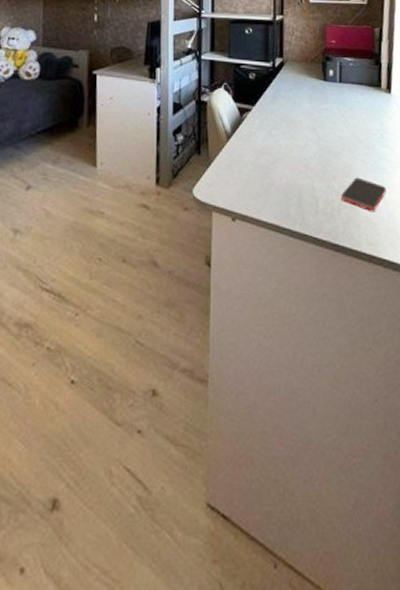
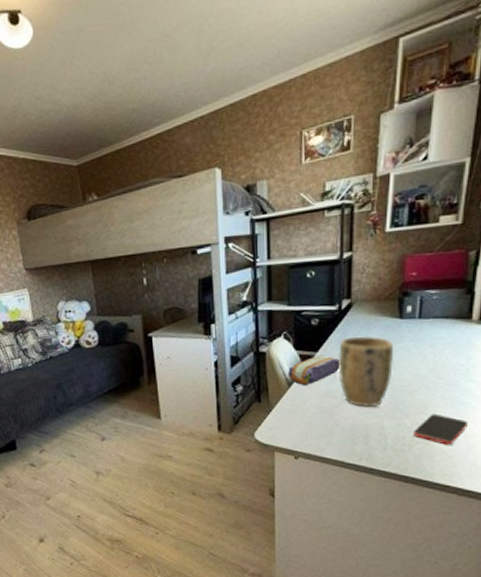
pencil case: none [227,109,275,140] -> present [288,355,341,386]
plant pot: none [272,94,321,167] -> present [338,336,394,408]

